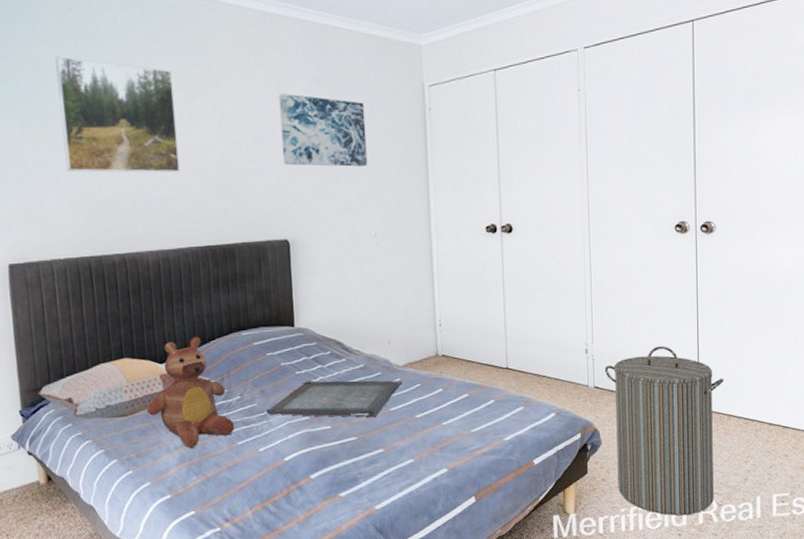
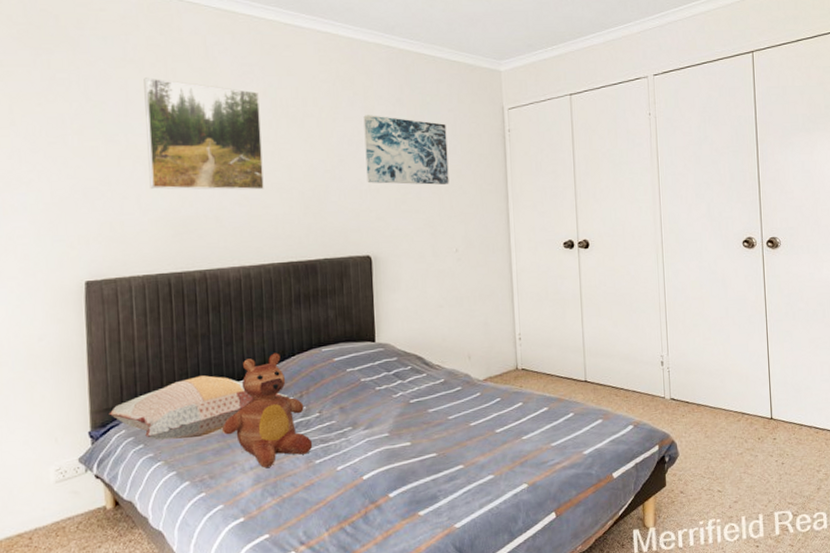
serving tray: present [266,380,403,418] -> none [345,395,483,433]
laundry hamper: present [605,346,724,516] -> none [680,357,794,527]

